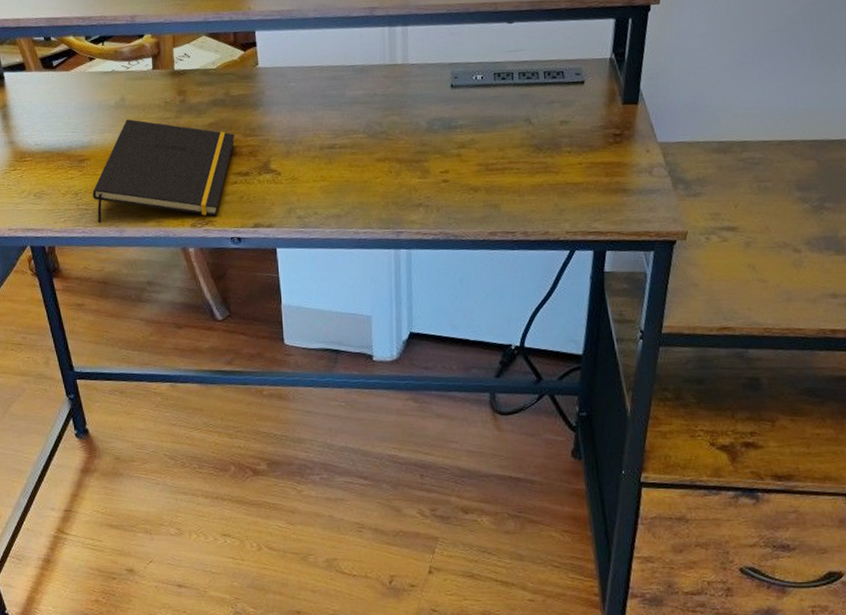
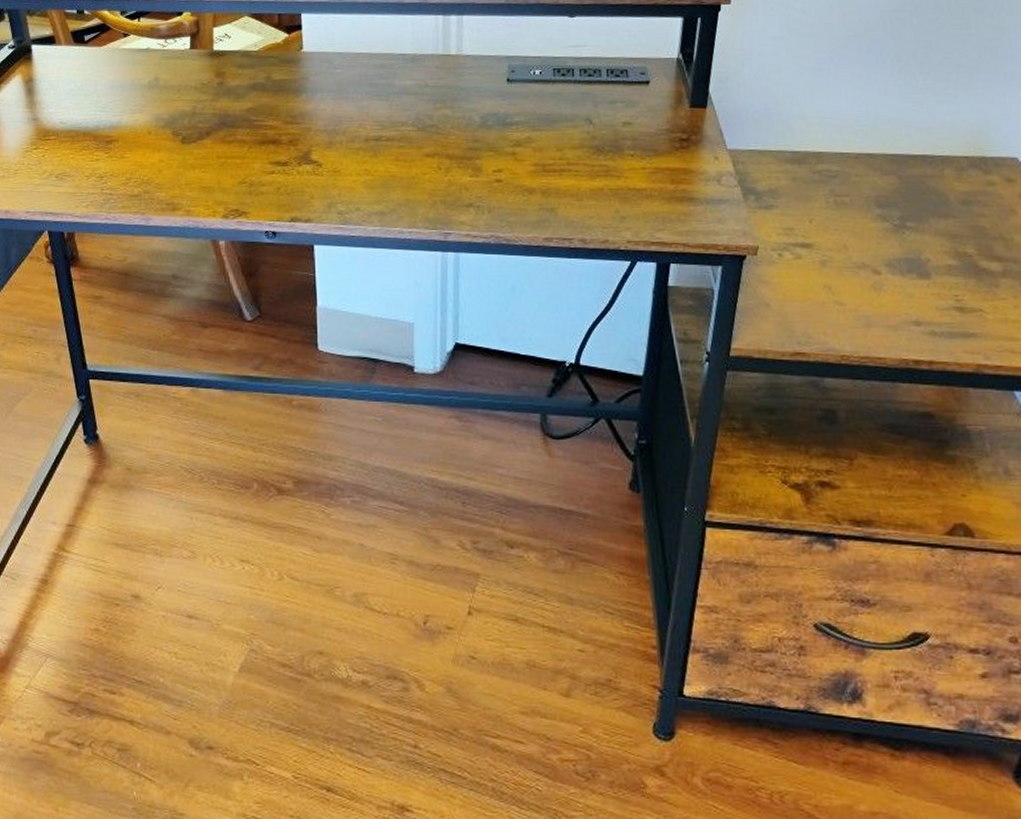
notepad: present [92,119,235,223] -> none [118,100,275,209]

